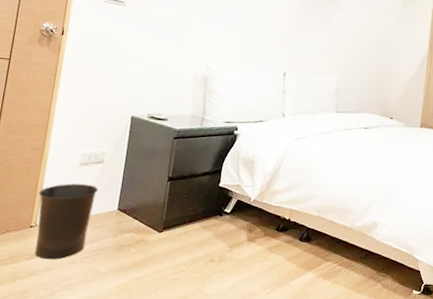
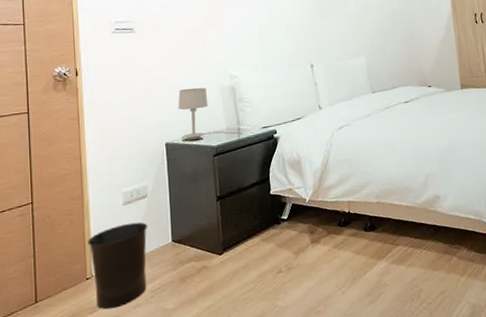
table lamp: none [149,69,205,125] -> present [178,87,242,140]

